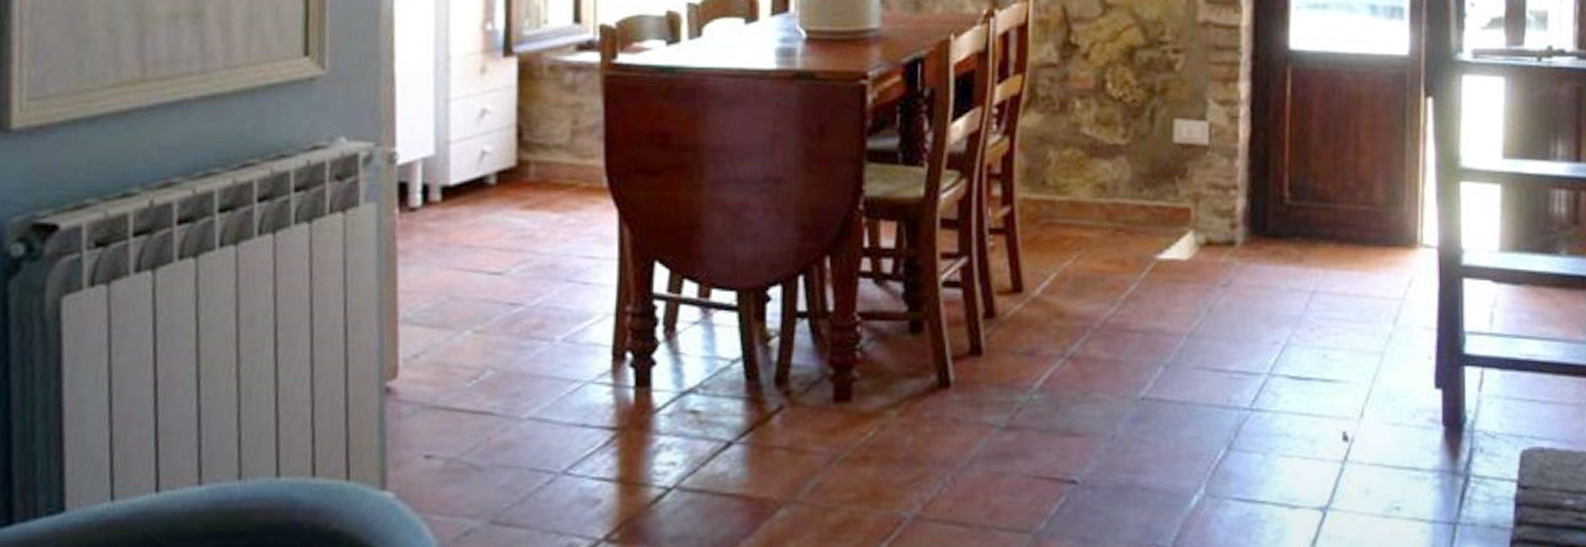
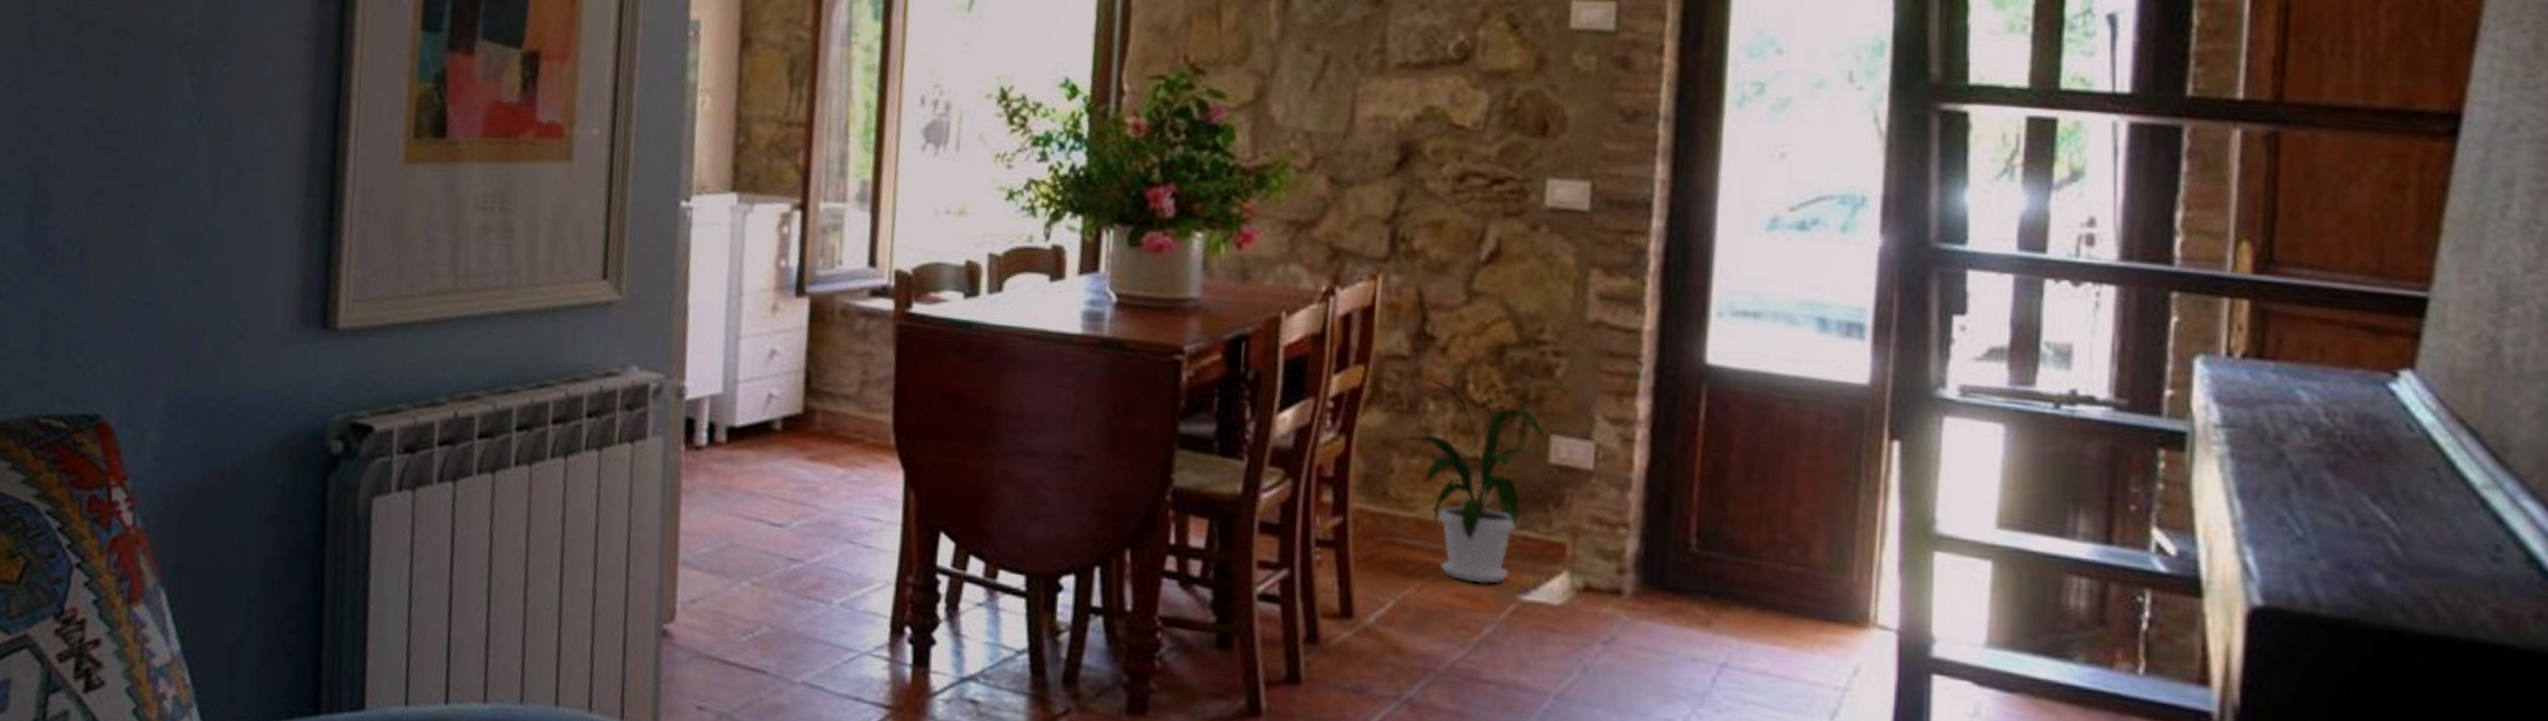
house plant: none [1040,80,1170,250] -> present [1383,376,1545,584]

